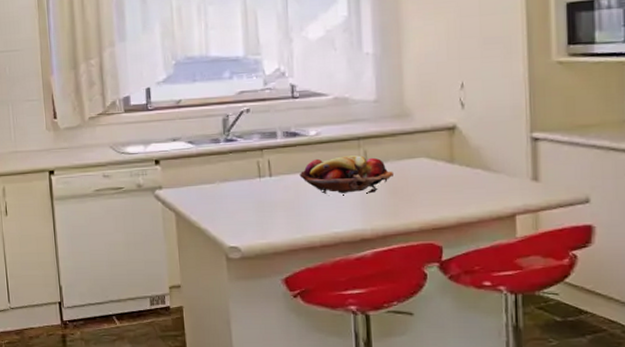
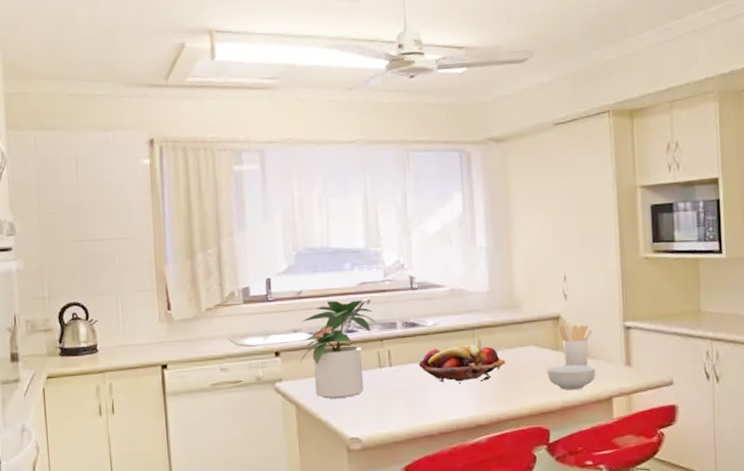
potted plant: none [179,109,257,207] -> present [300,300,377,399]
cereal bowl: none [440,179,497,206] -> present [547,365,596,391]
utensil holder: none [454,135,493,181] -> present [559,324,592,367]

